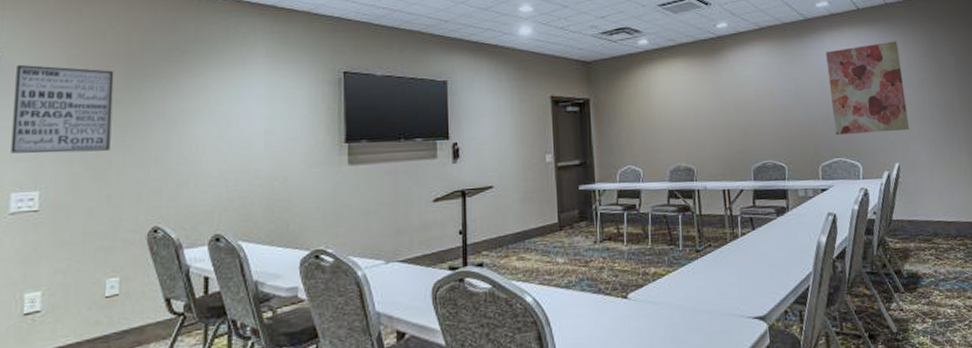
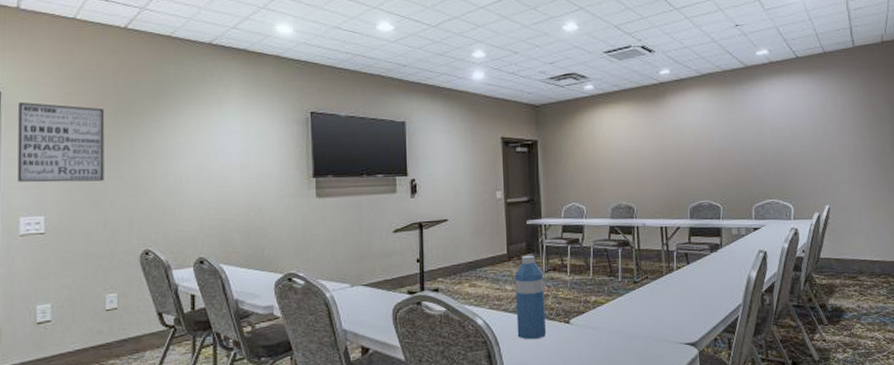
water bottle: none [566,223,603,318] -> present [514,255,547,340]
wall art: present [826,41,909,136] -> none [764,88,841,179]

